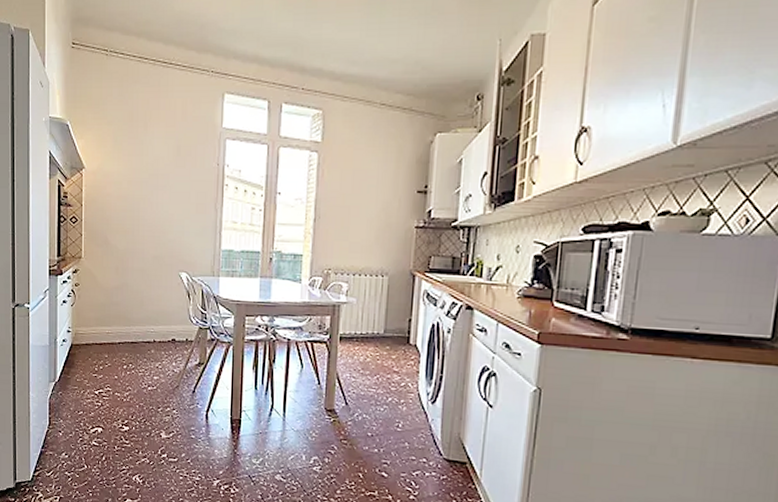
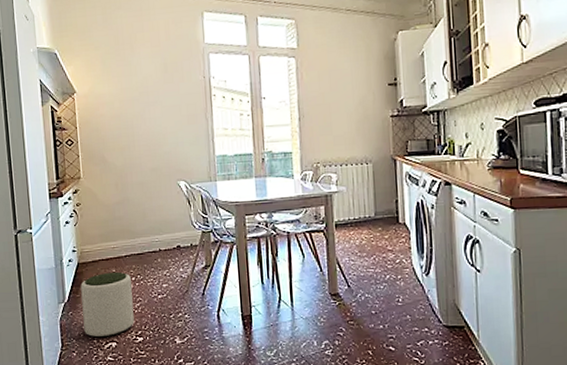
plant pot: none [72,357,122,422] -> present [80,271,134,338]

